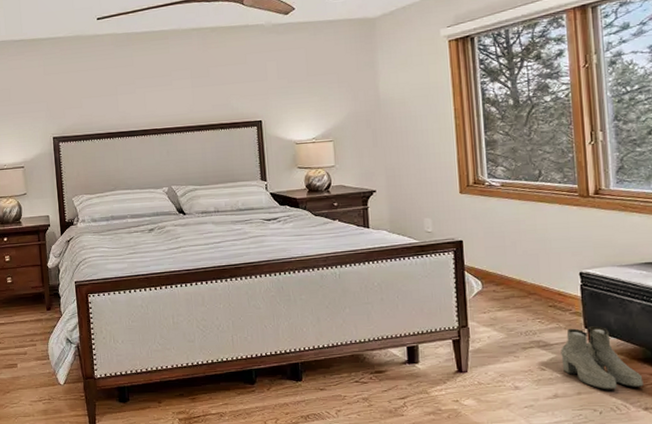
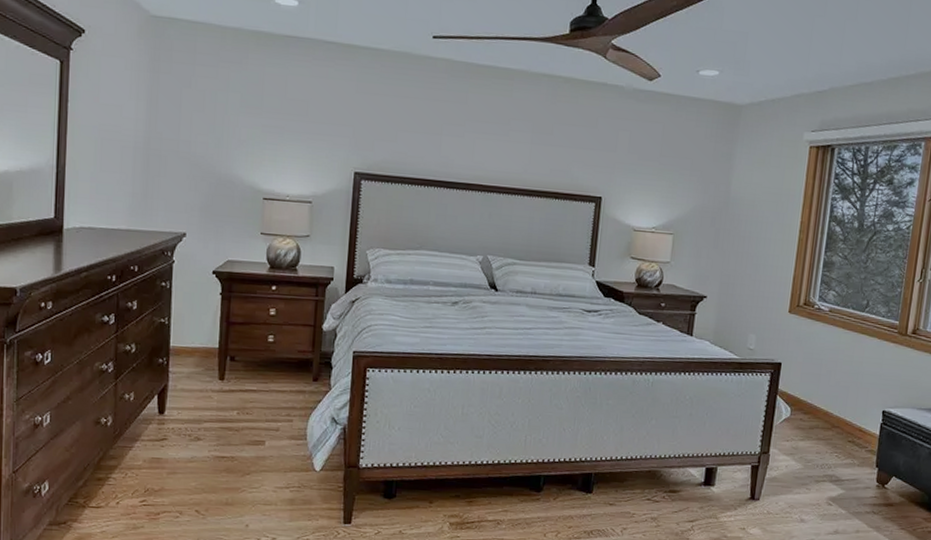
boots: present [561,326,644,390] -> none [848,466,916,531]

